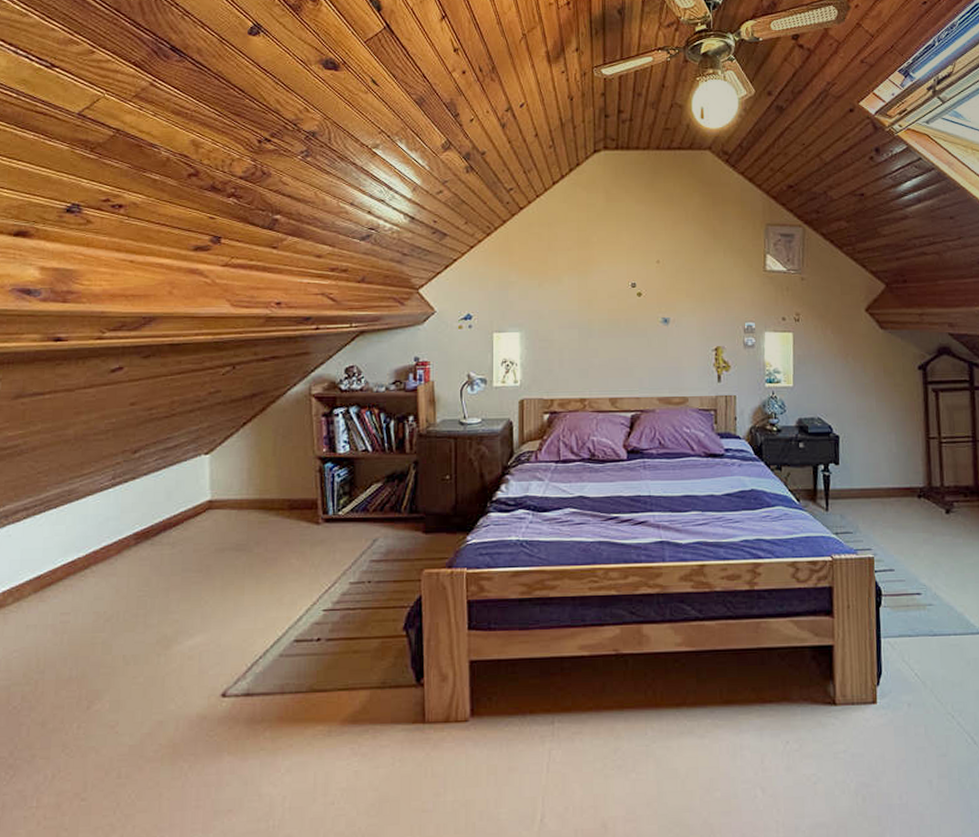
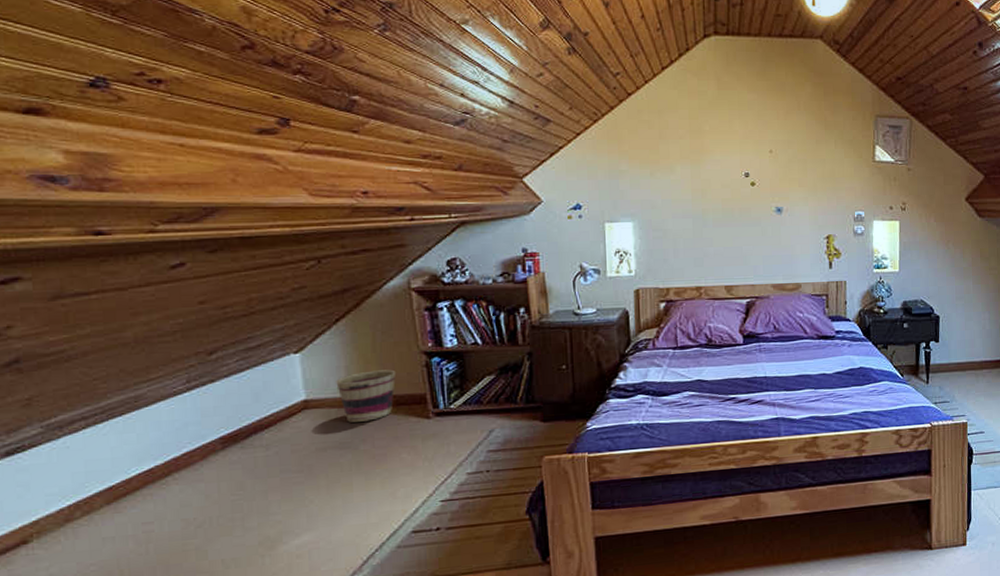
basket: none [238,473,292,525] -> present [336,369,396,423]

